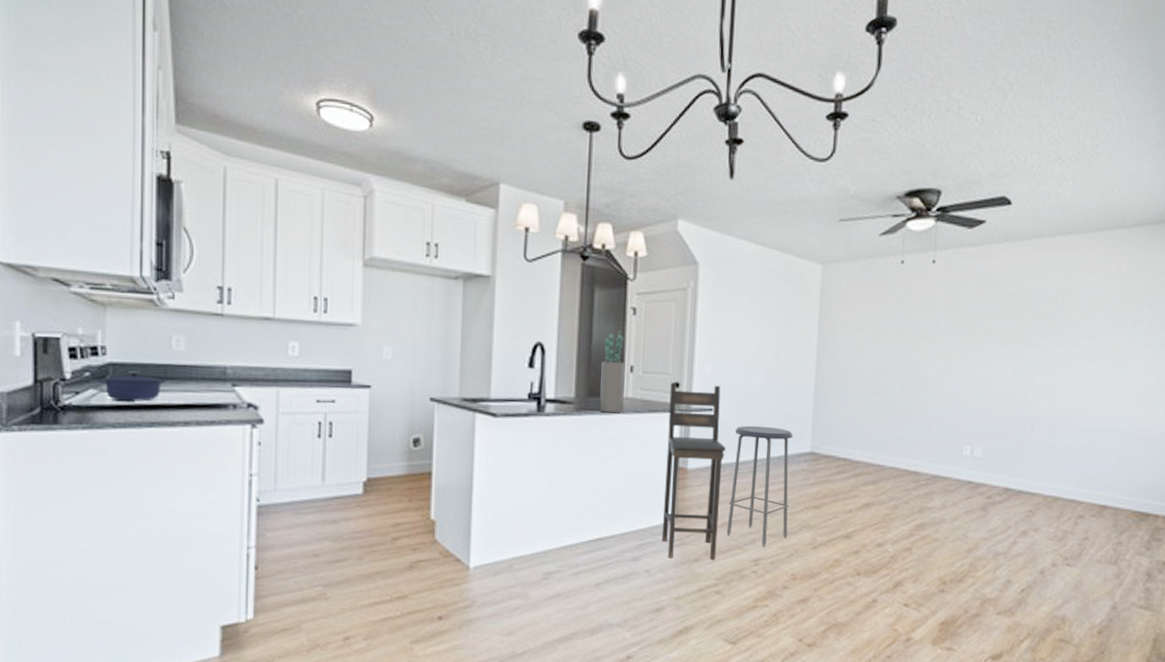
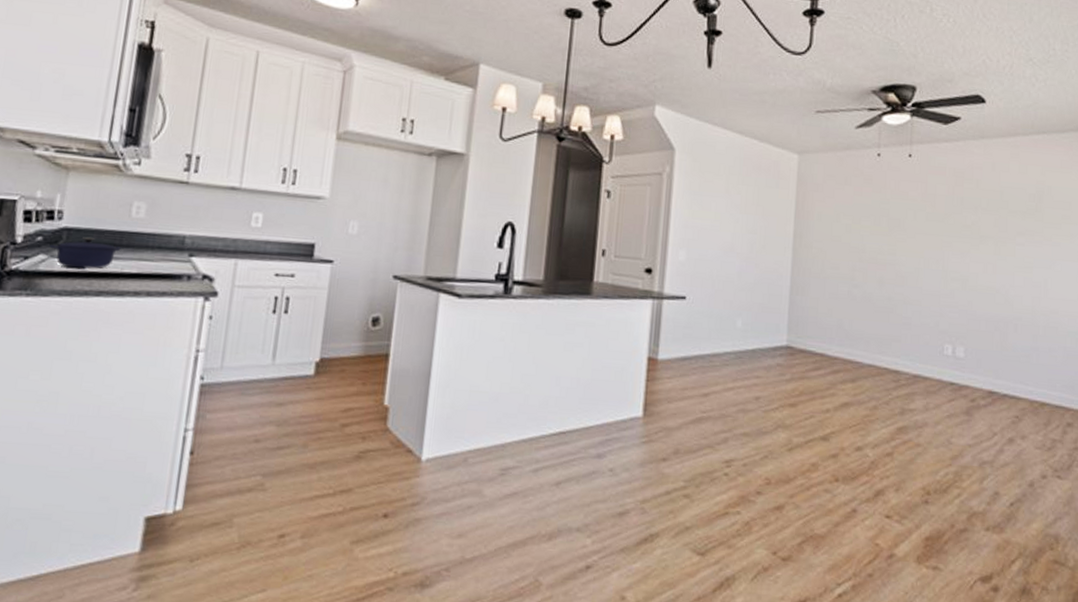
vase: present [600,327,624,414] -> none [568,210,597,299]
bar stool: present [661,383,727,560] -> none [628,269,699,460]
bar stool: present [726,425,793,547] -> none [697,315,769,447]

